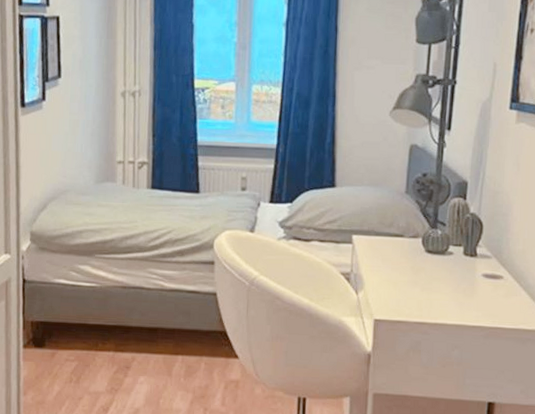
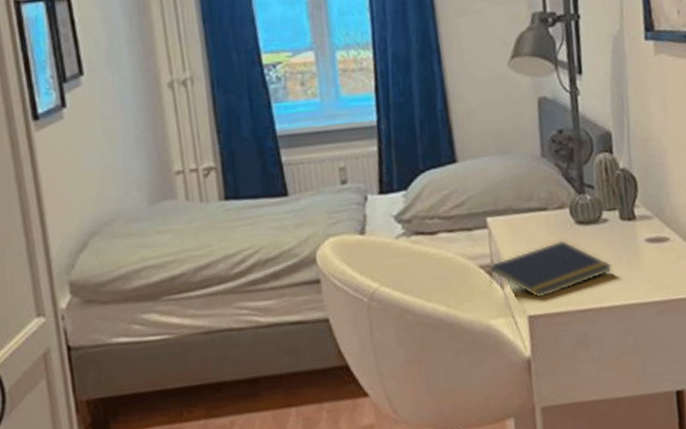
notepad: none [347,263,451,307] -> present [488,240,613,298]

